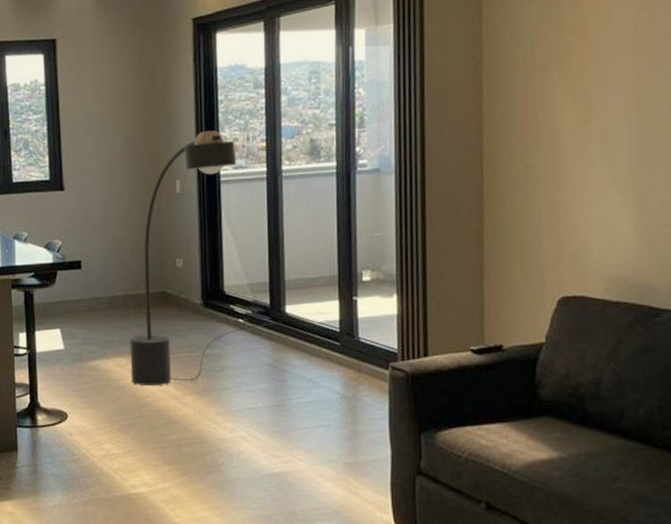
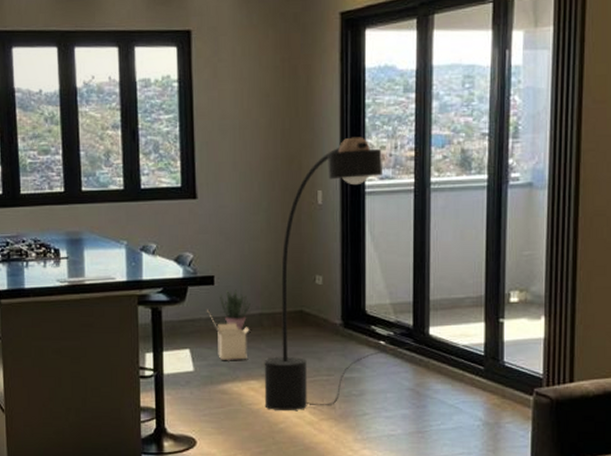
cardboard box: none [76,291,115,340] -> present [207,309,250,361]
potted plant: none [87,273,116,311] -> present [220,289,251,330]

